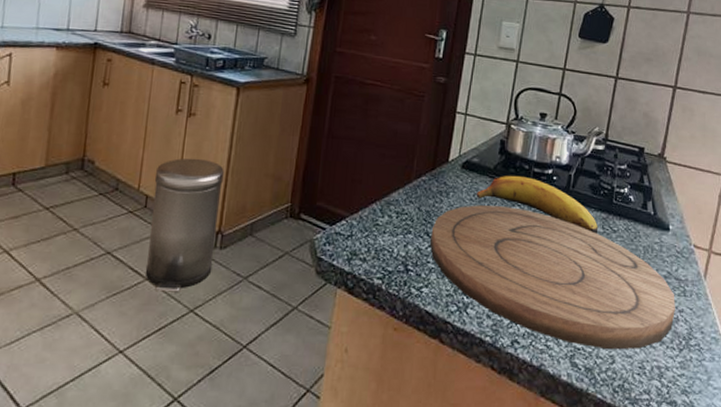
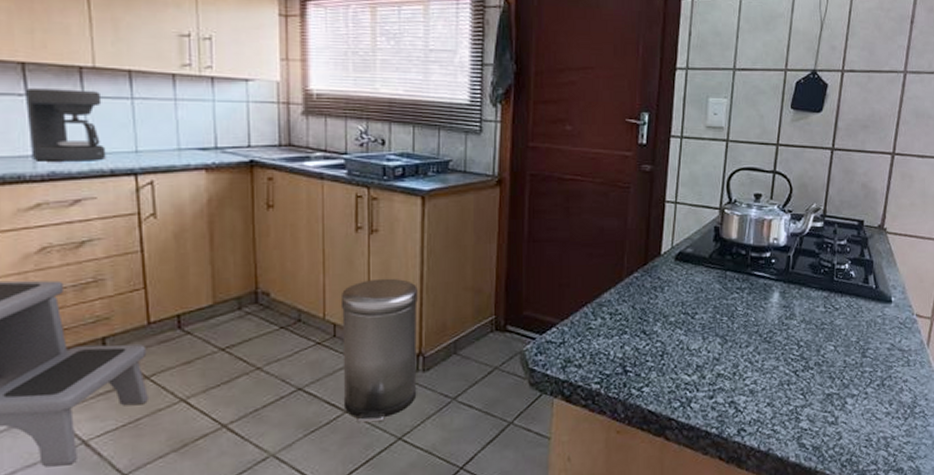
cutting board: present [430,205,675,349] -> none [648,295,899,427]
fruit: present [476,175,599,234] -> none [692,262,820,314]

